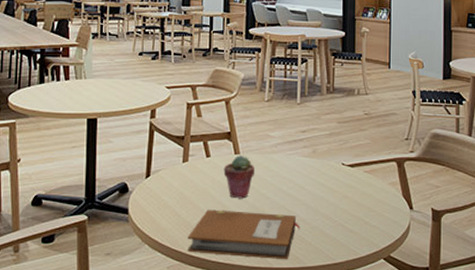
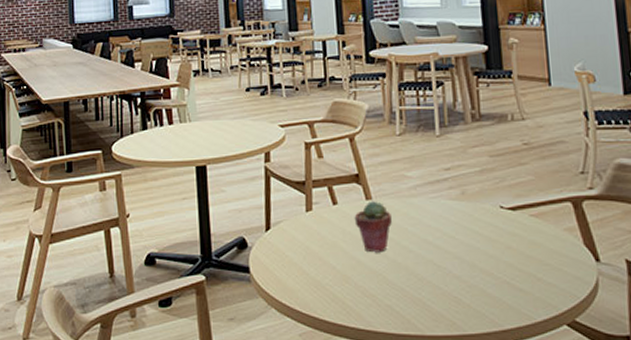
notebook: present [188,209,300,260] -> none [320,266,455,326]

